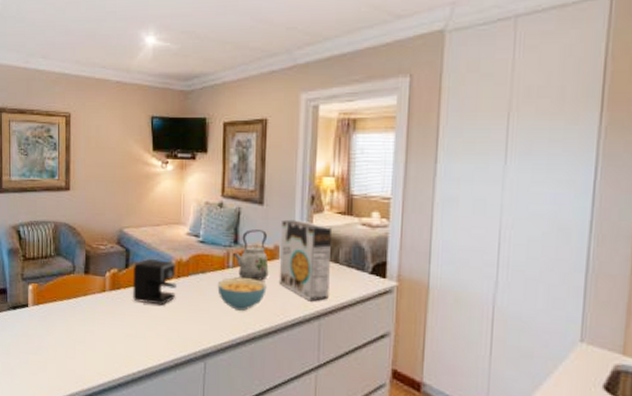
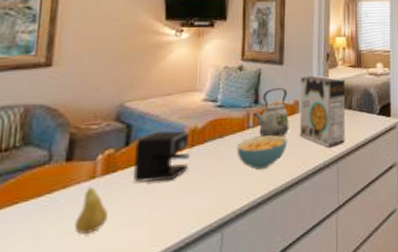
fruit: none [93,298,116,337] -> present [73,186,109,235]

